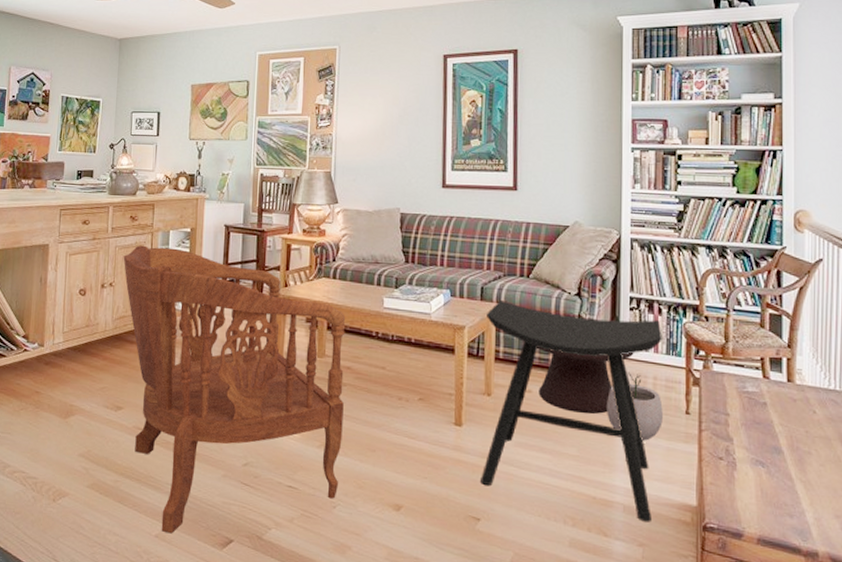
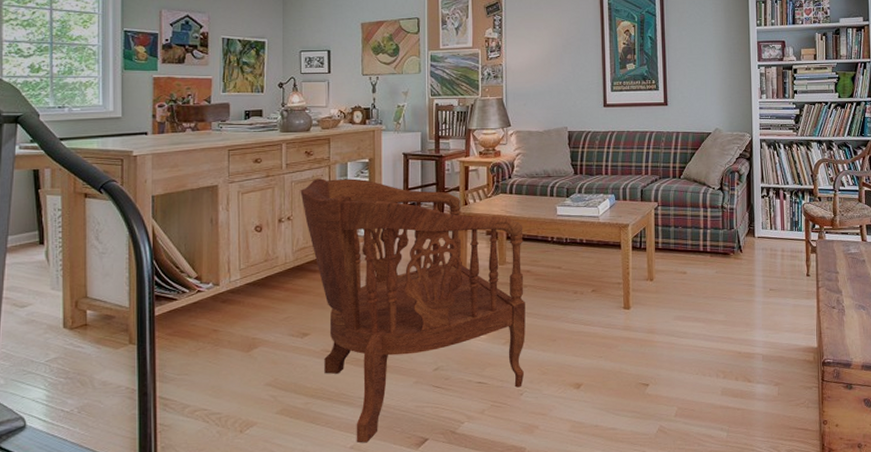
stool: present [481,300,662,522] -> none [646,199,787,366]
side table: present [537,346,634,415] -> none [689,232,766,286]
plant pot: present [607,372,663,441] -> none [747,248,790,301]

